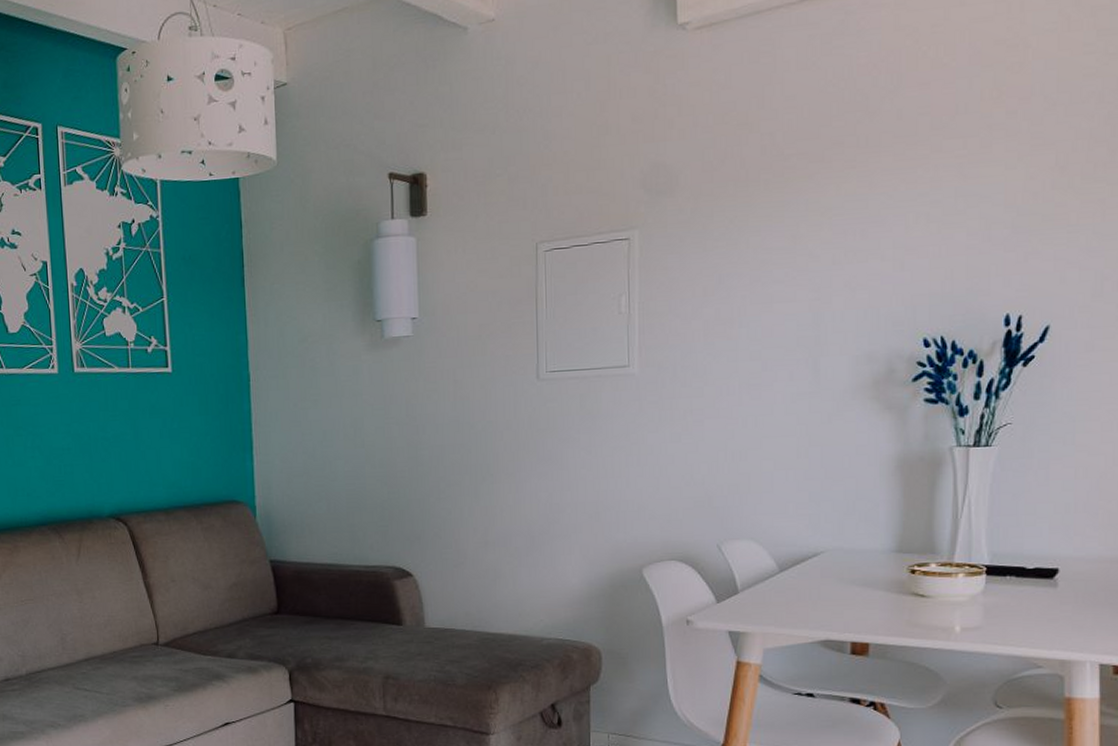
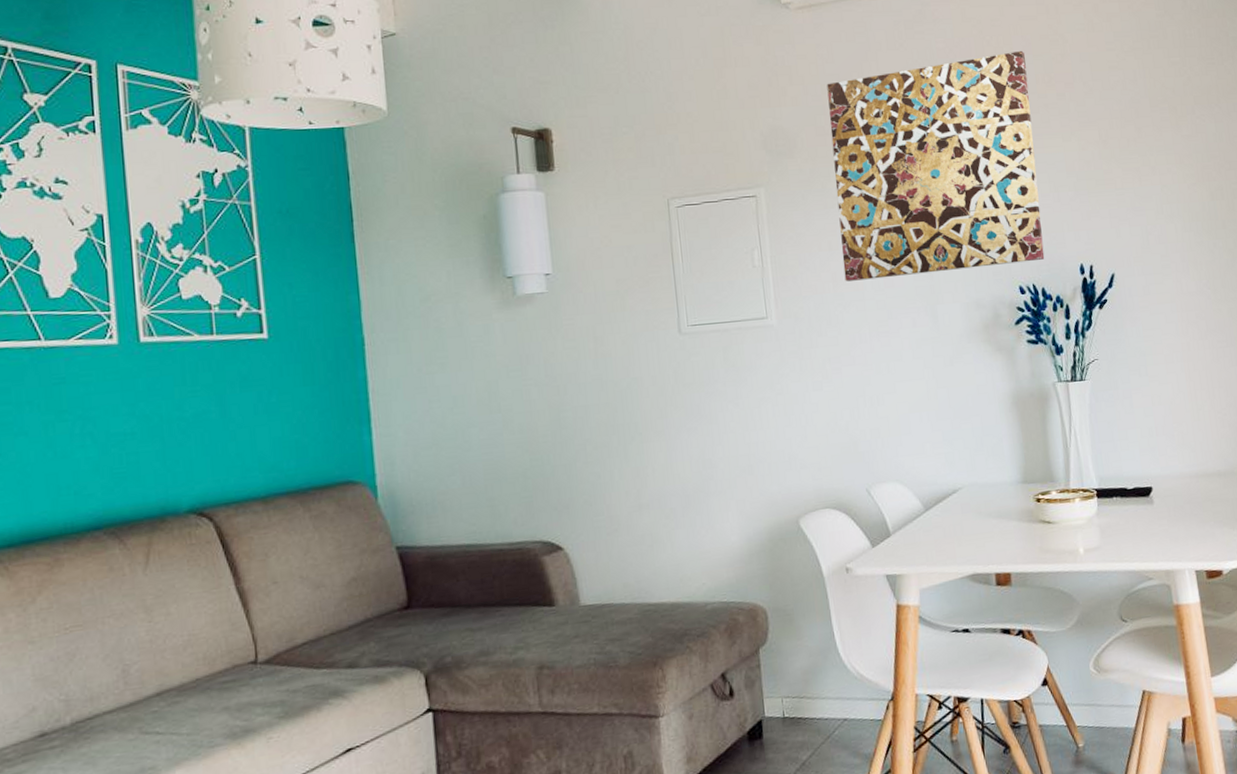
wall art: none [717,60,971,330] -> present [827,50,1045,282]

